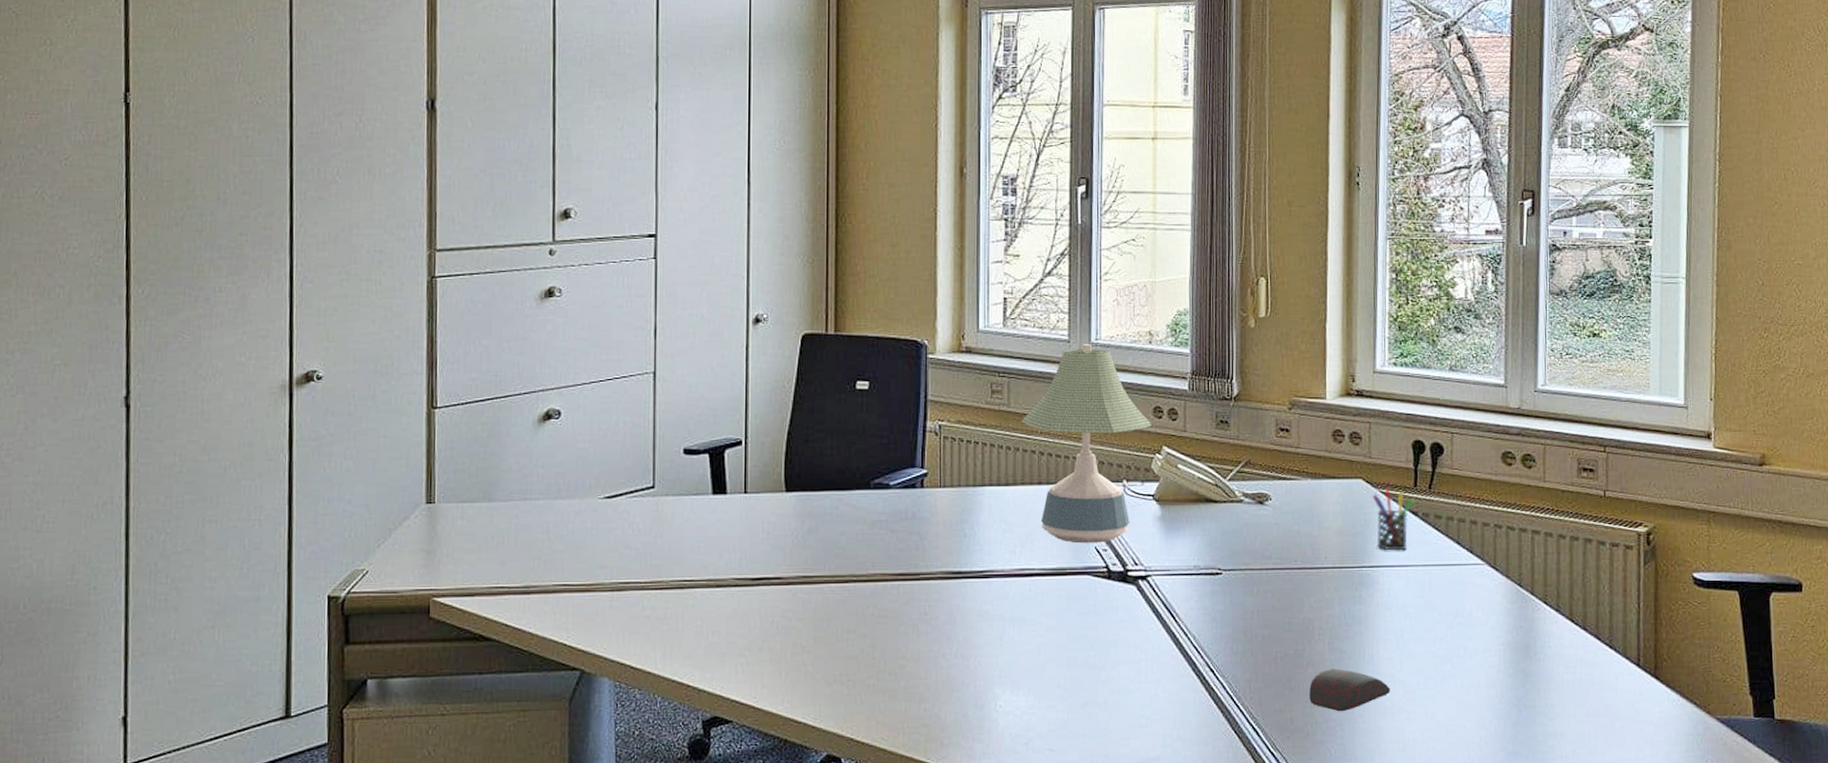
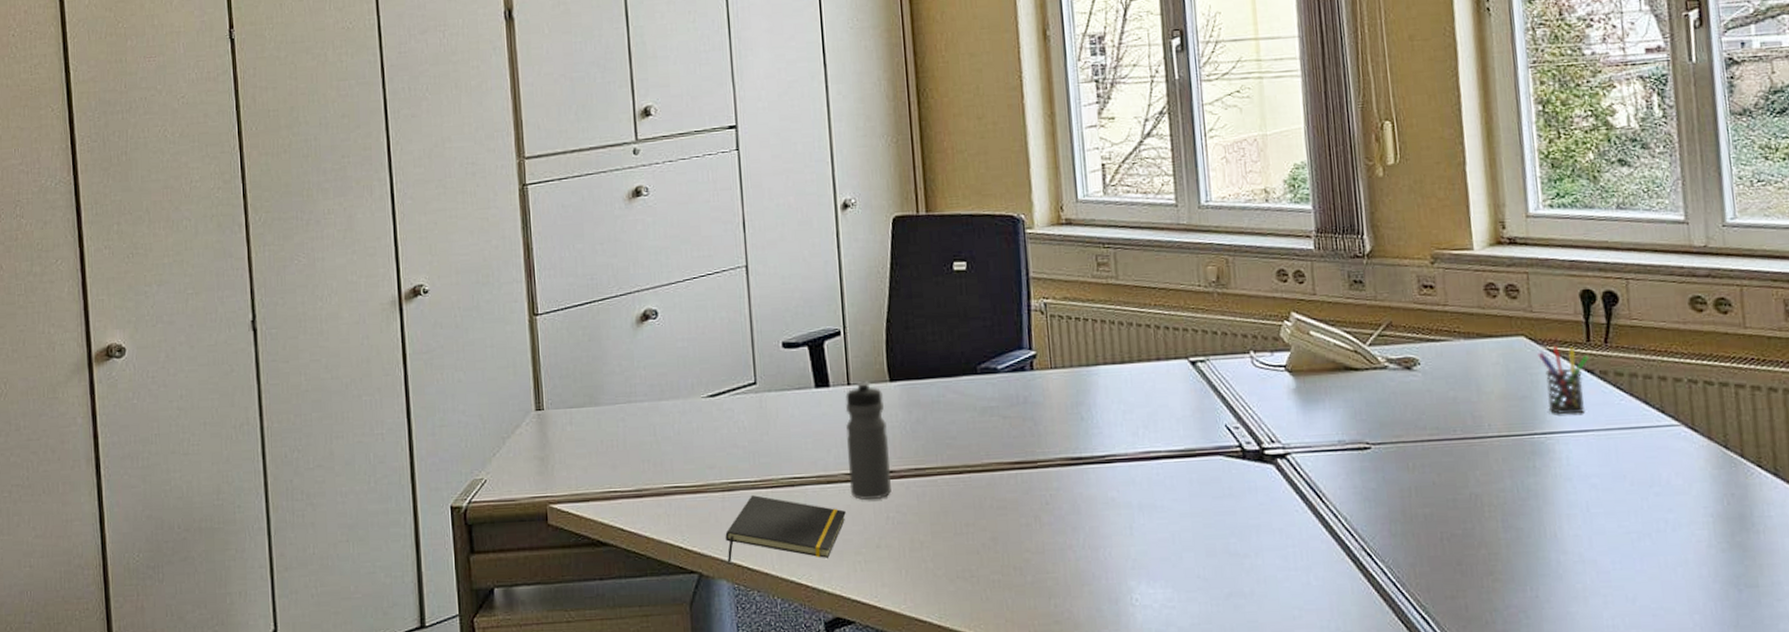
notepad: none [611,596,732,661] -> present [725,495,846,563]
water bottle: none [739,490,779,604] -> present [845,381,891,500]
desk lamp: present [1021,344,1152,544] -> none [1131,207,1277,422]
computer mouse: present [1309,668,1390,712] -> none [1484,548,1580,597]

